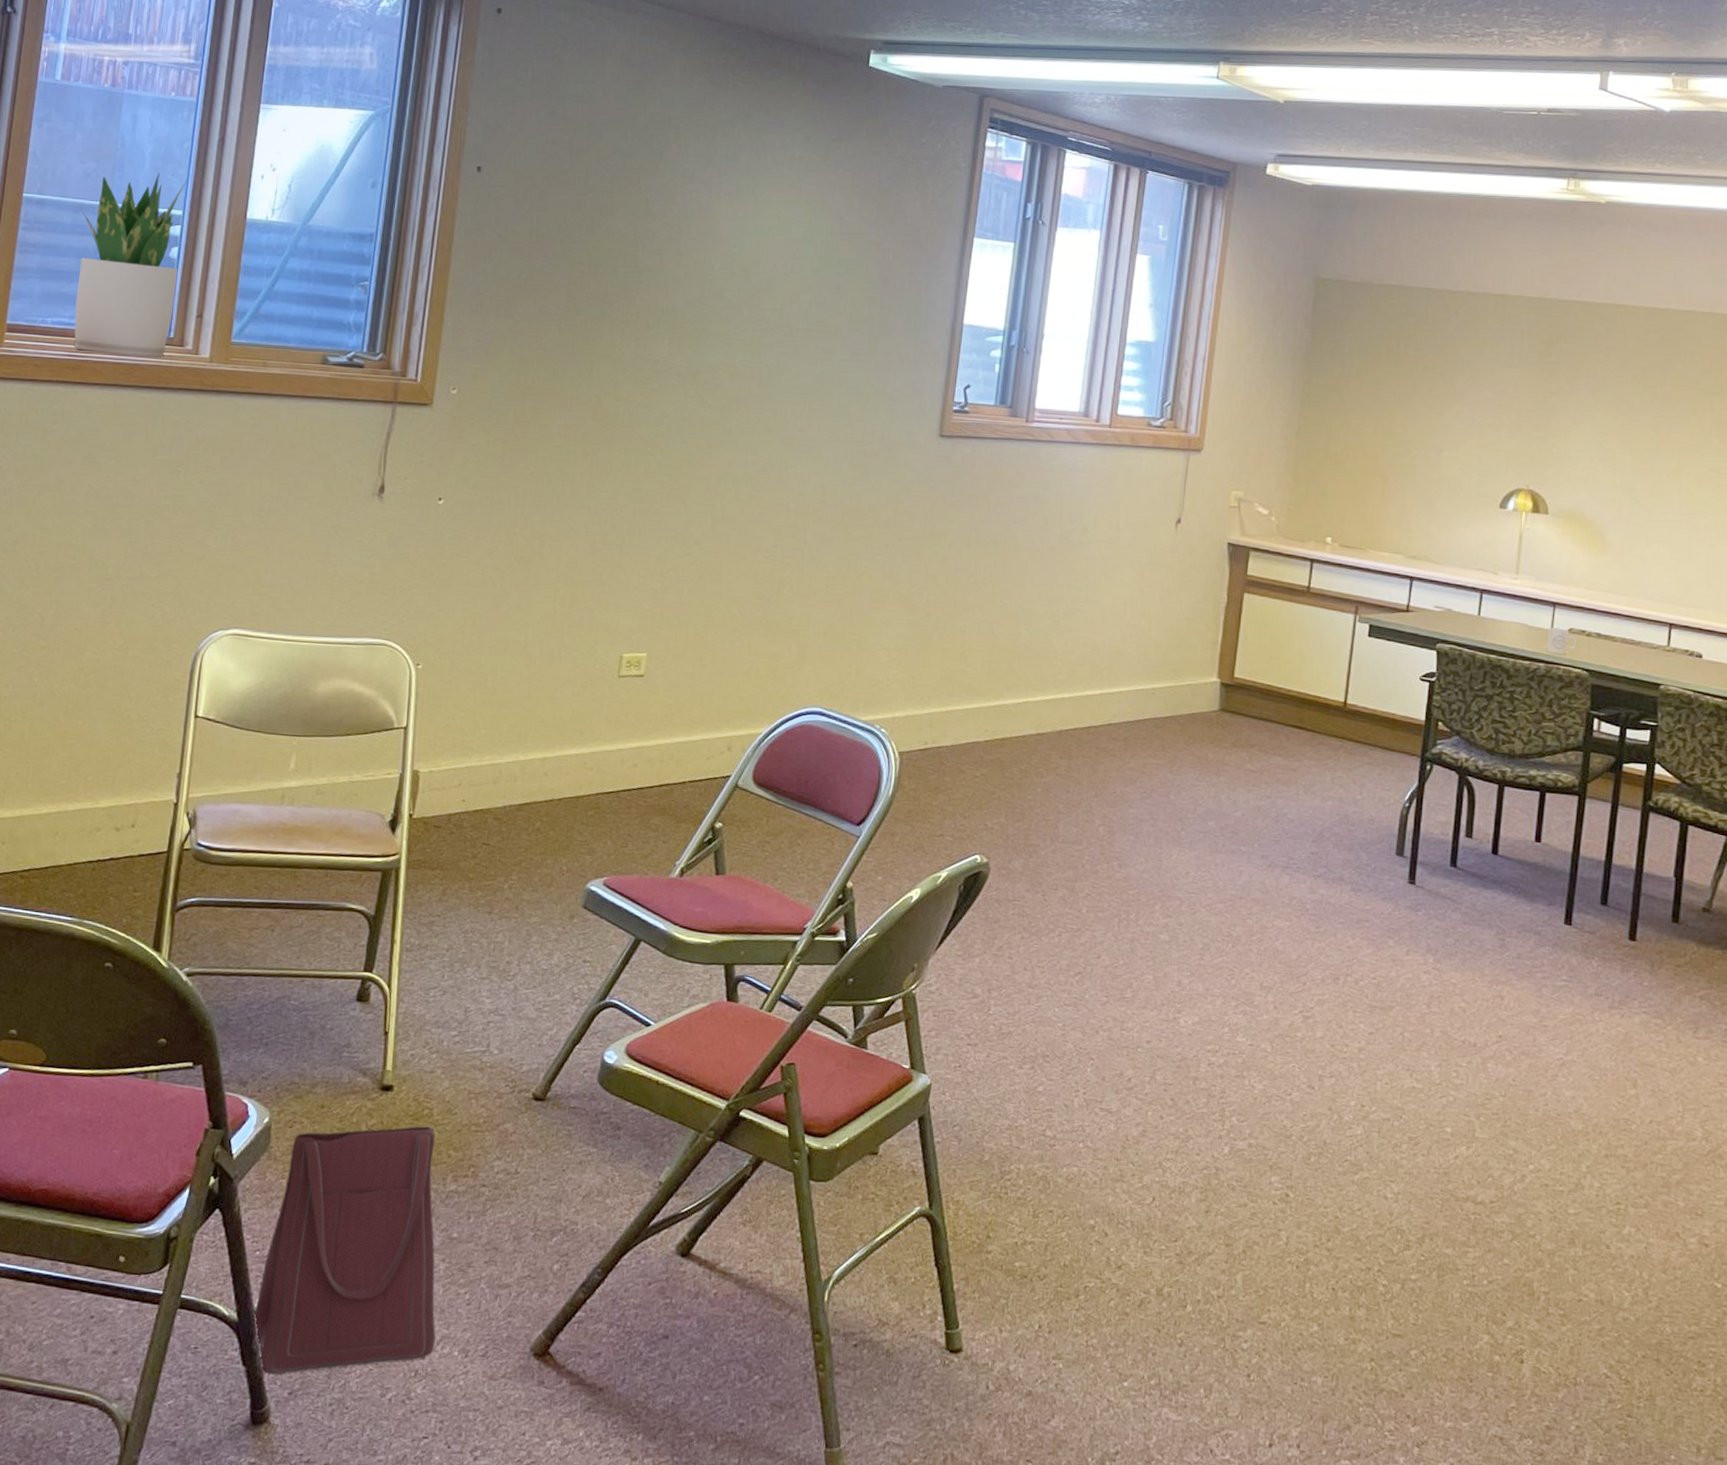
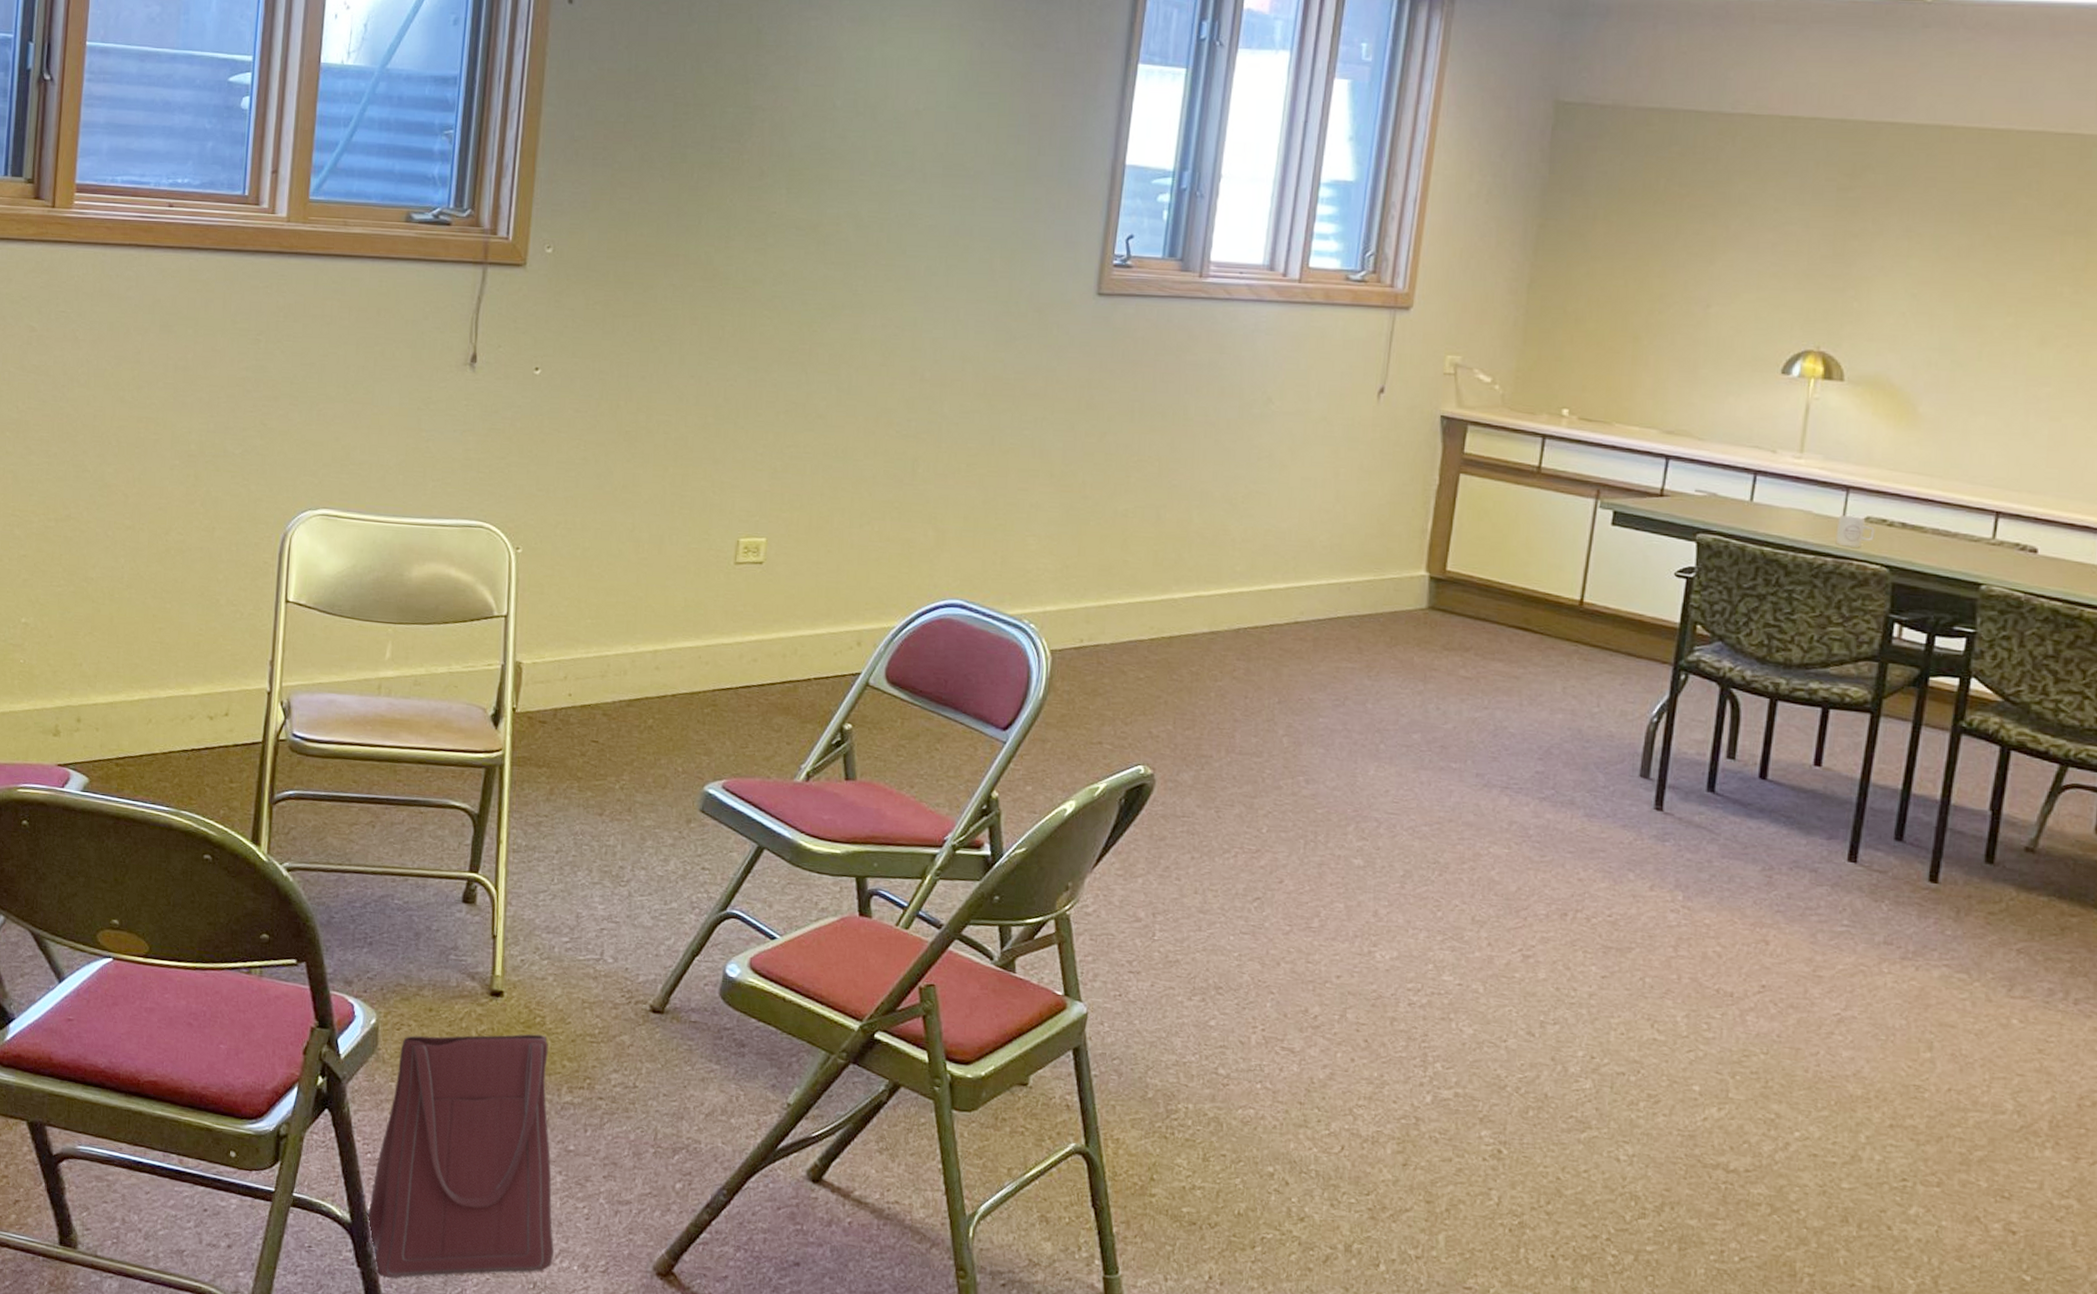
planter: present [74,172,189,358] -> none [145,14,258,218]

